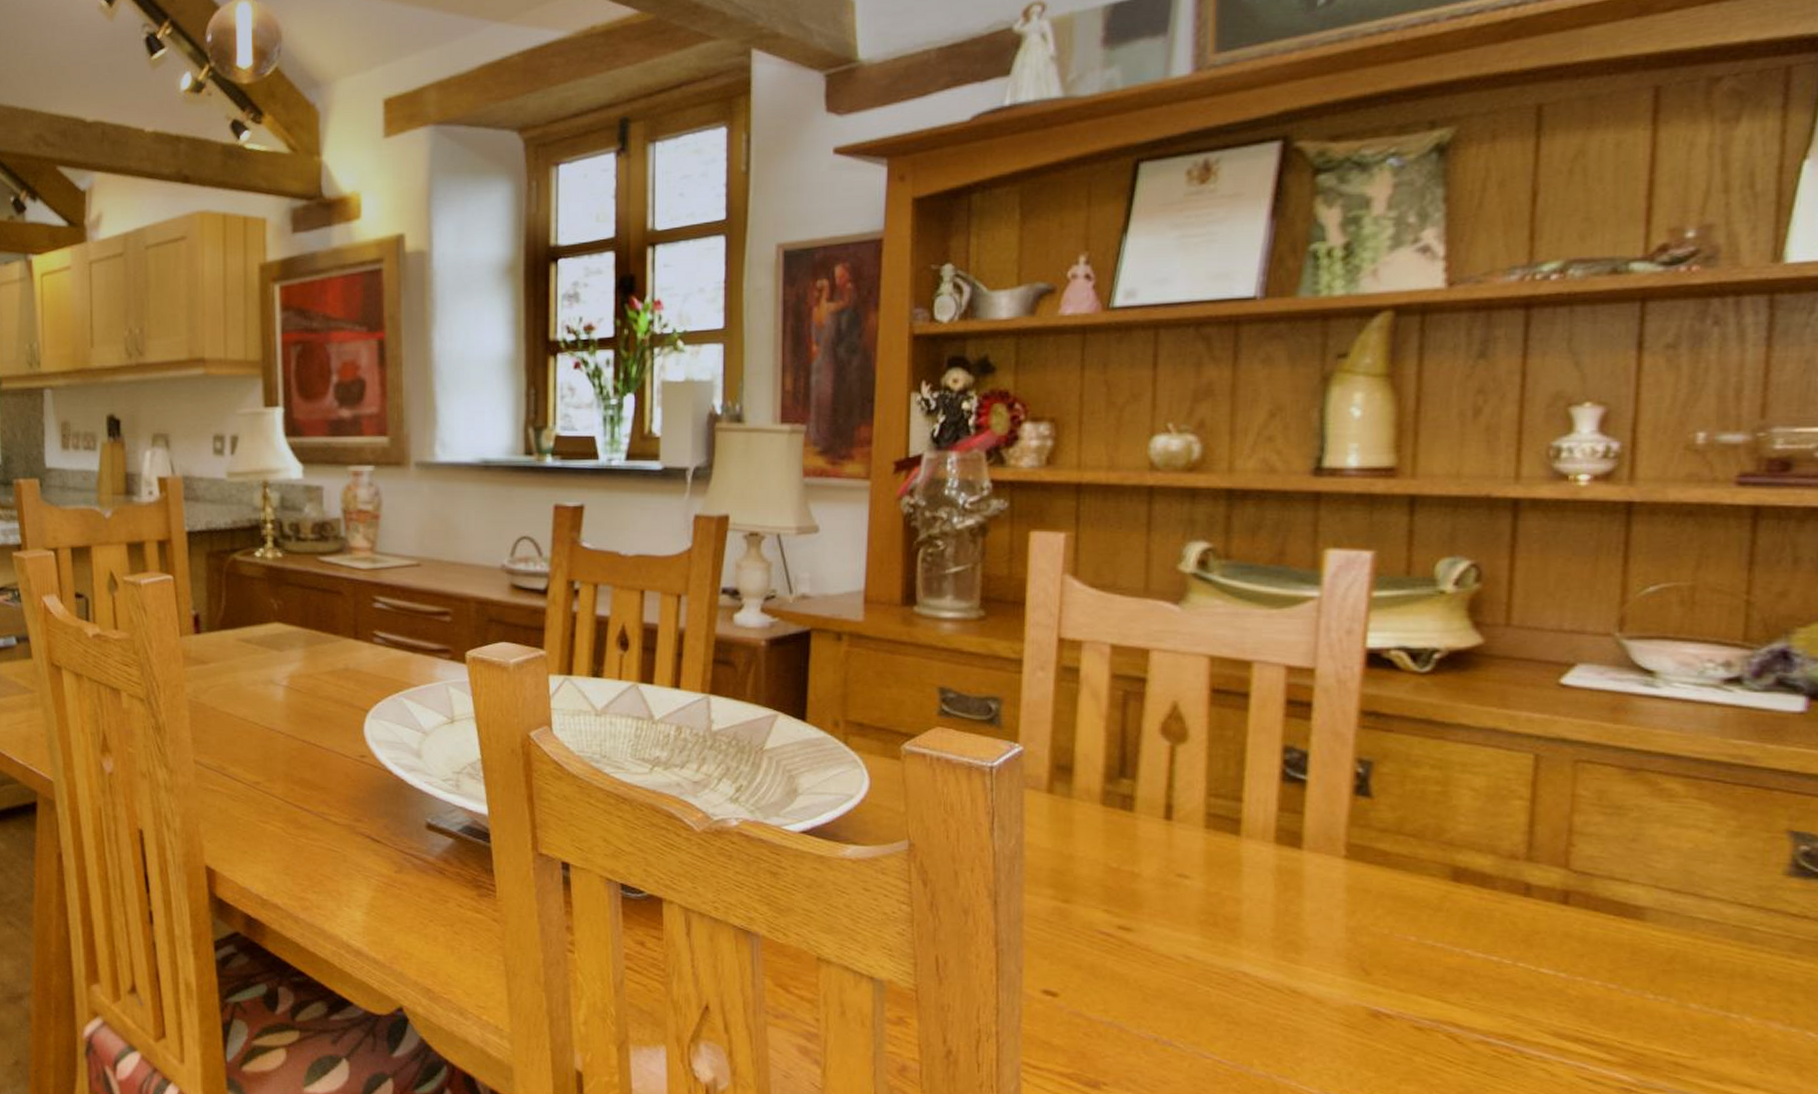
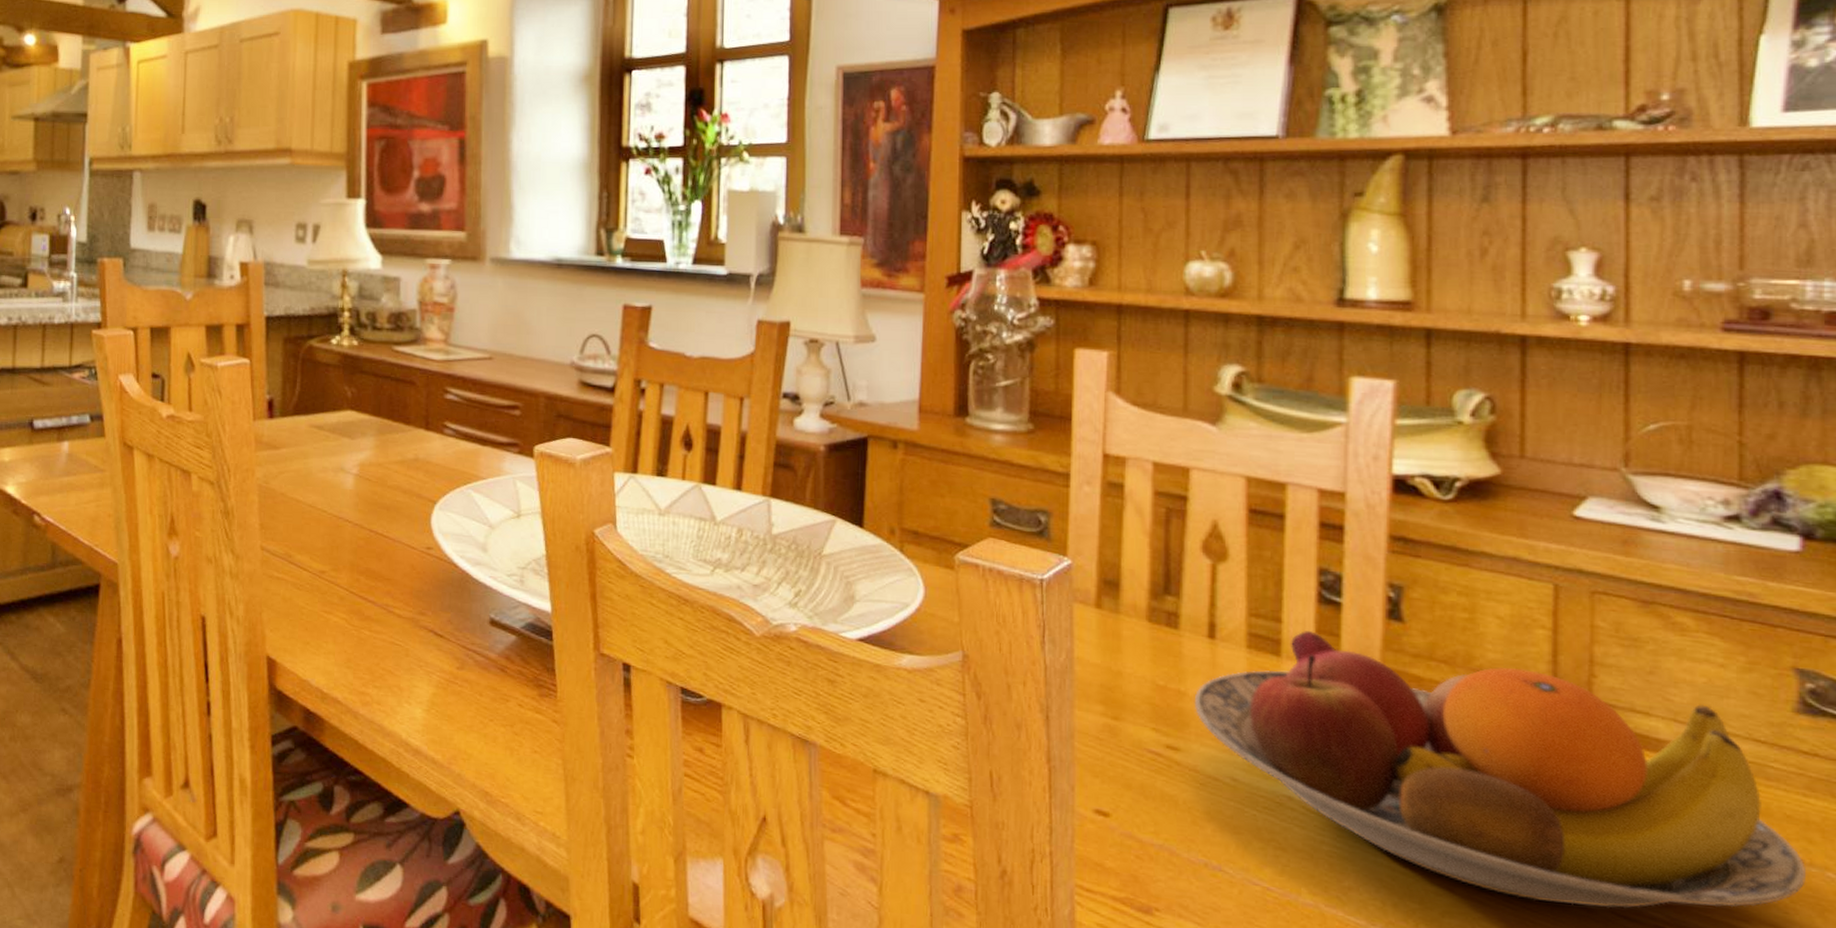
fruit bowl: none [1147,809,1786,1072] -> present [1194,631,1807,909]

